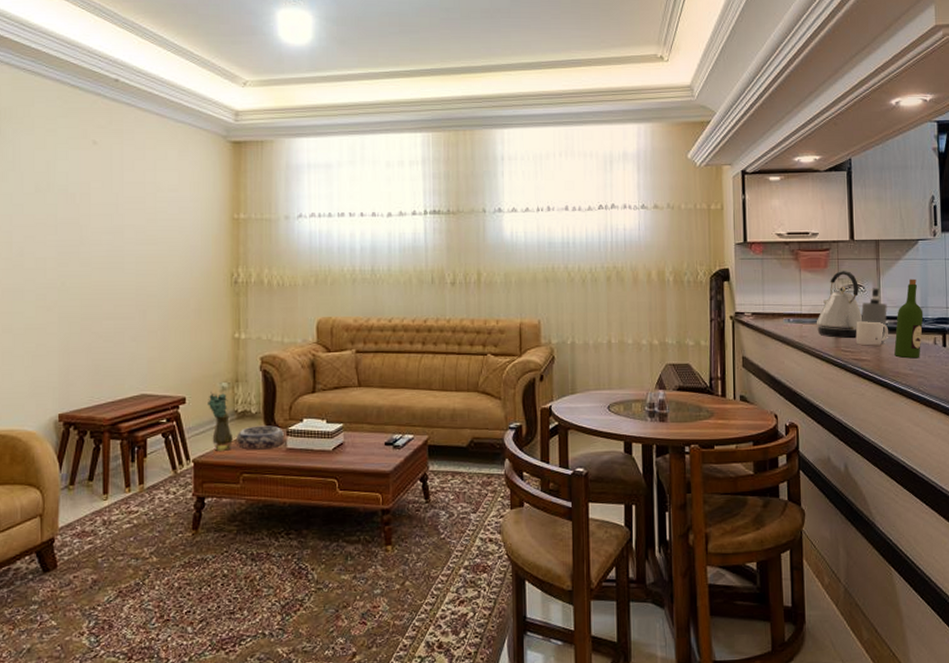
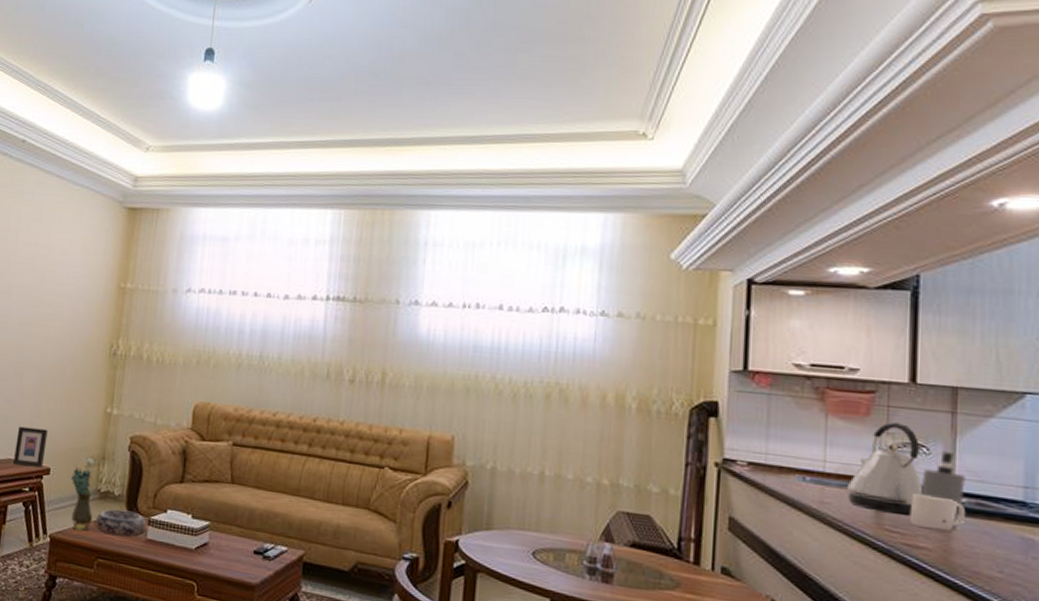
picture frame: none [147,361,179,399] -> present [13,426,48,468]
wine bottle: present [894,279,924,359] -> none [974,445,1028,558]

